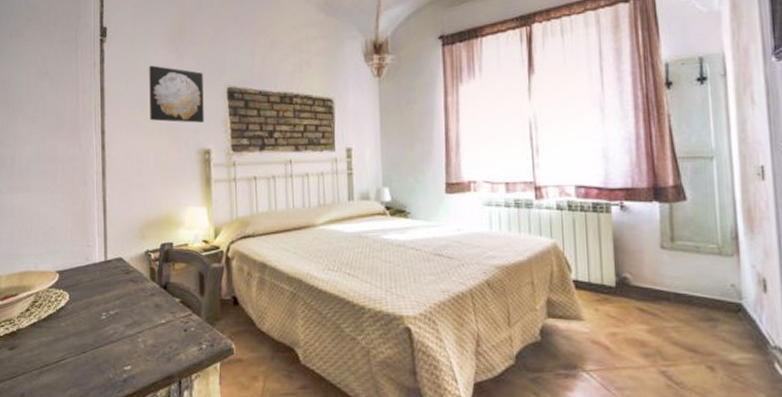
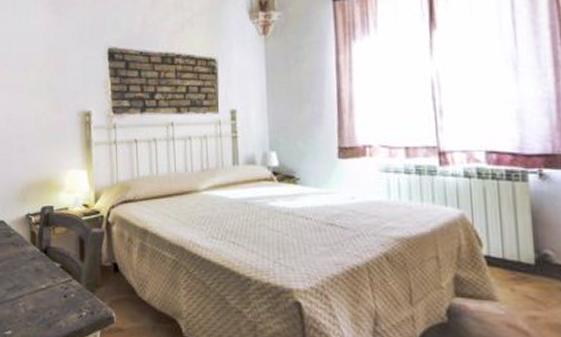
wall art: present [149,65,204,123] -> none [30,27,85,85]

